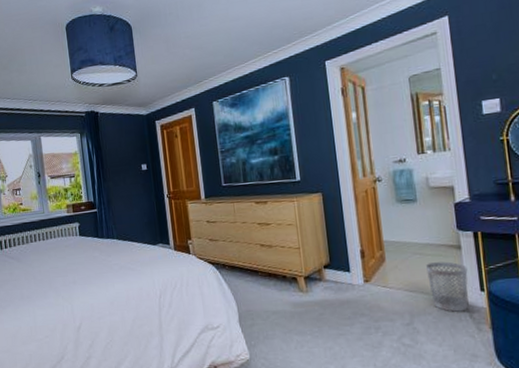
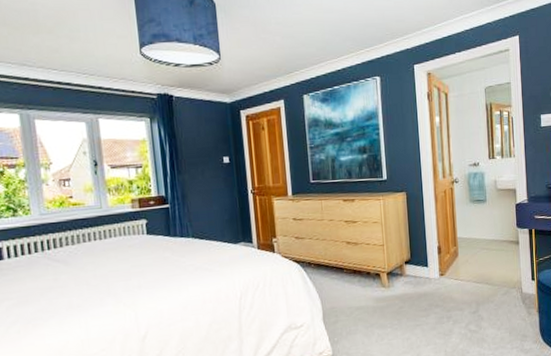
wastebasket: present [426,261,468,312] -> none [491,255,523,300]

